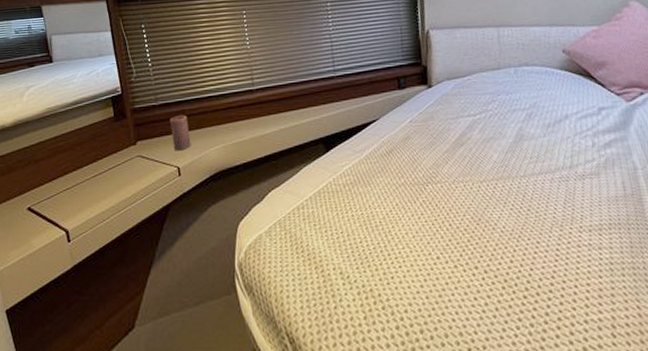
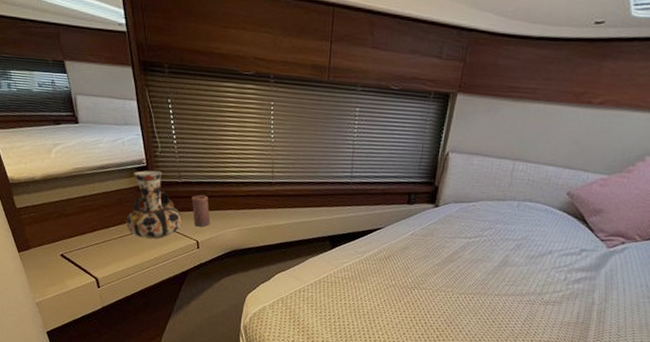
vase: none [100,97,160,174] -> present [126,170,182,239]

